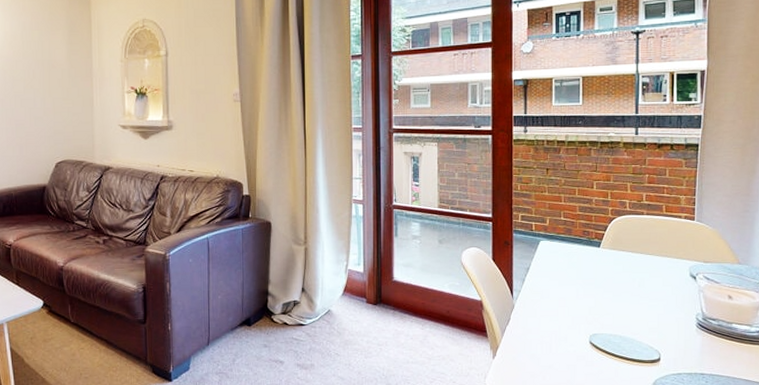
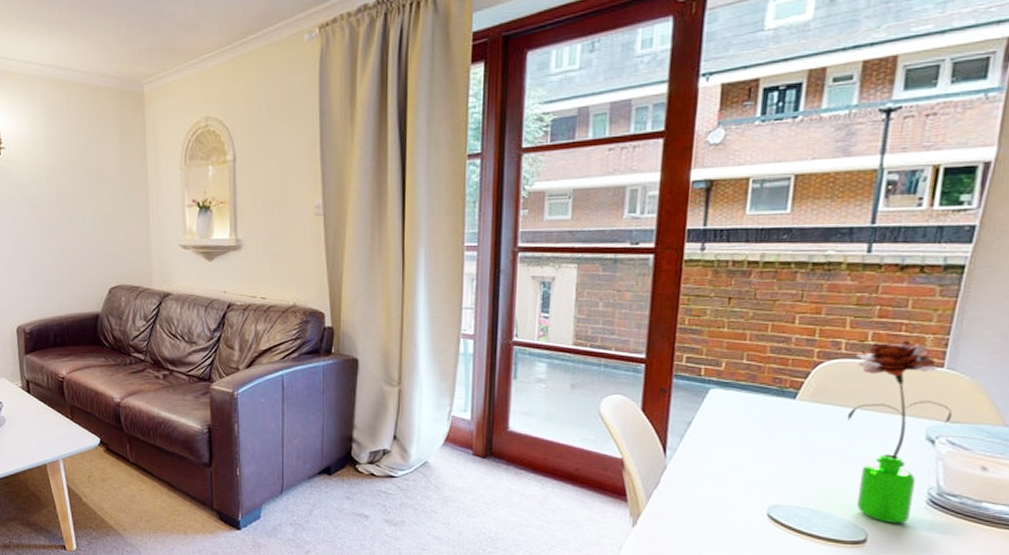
flower: none [636,200,705,345] -> present [847,340,953,524]

